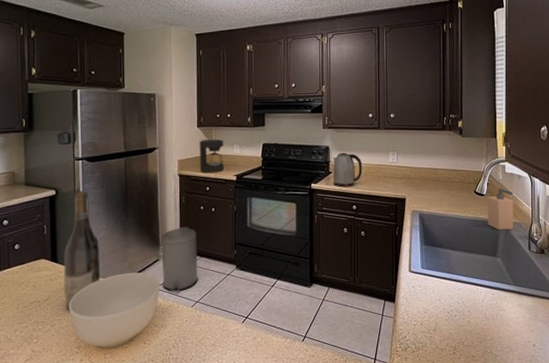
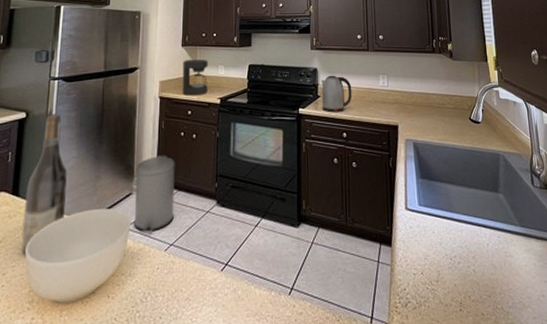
soap dispenser: present [487,187,514,230] -> none [483,114,514,162]

